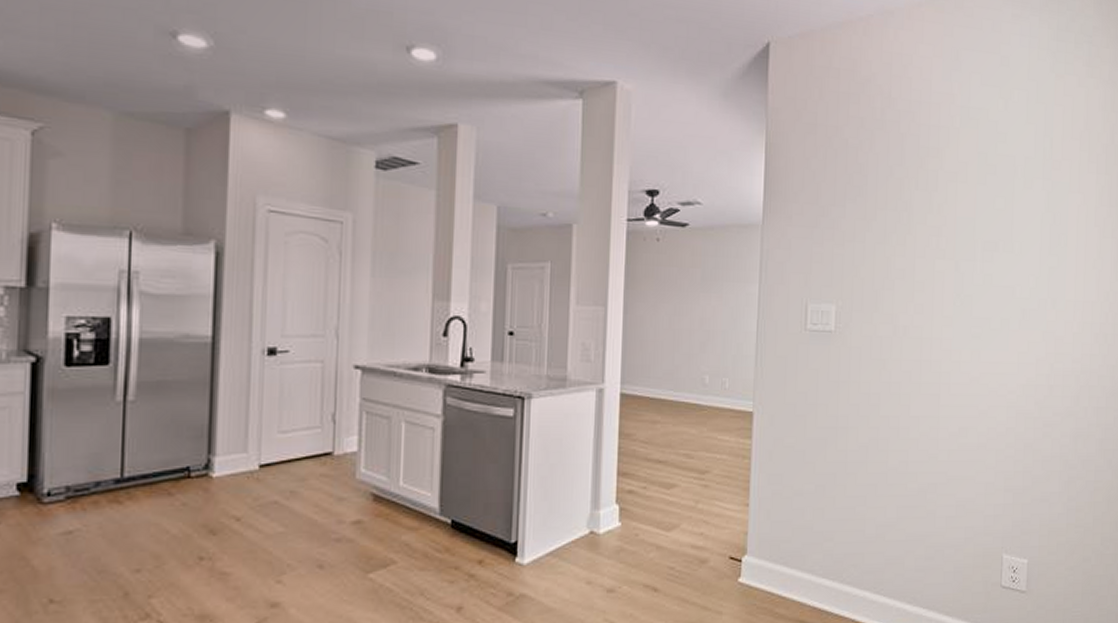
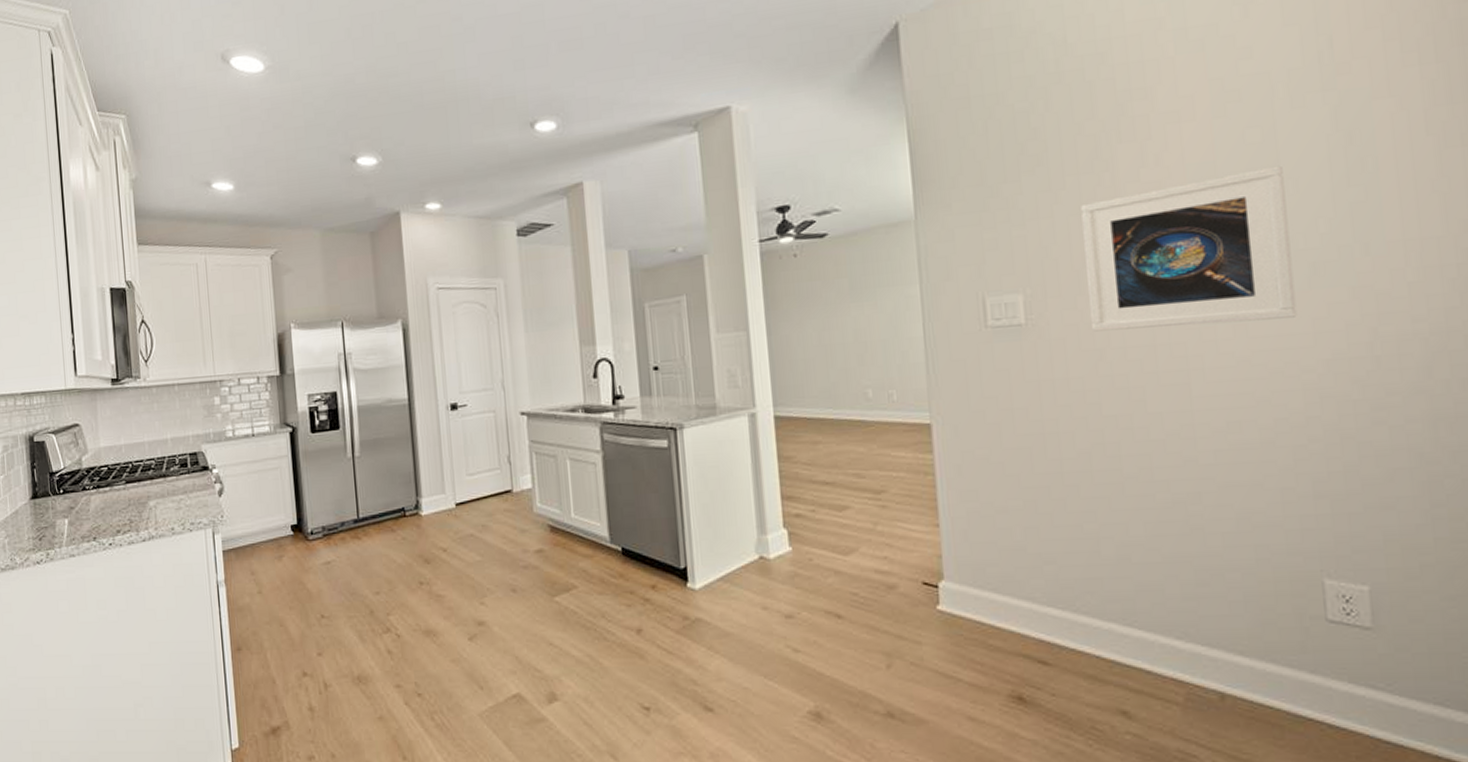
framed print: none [881,230,1014,350] -> present [1081,165,1297,332]

